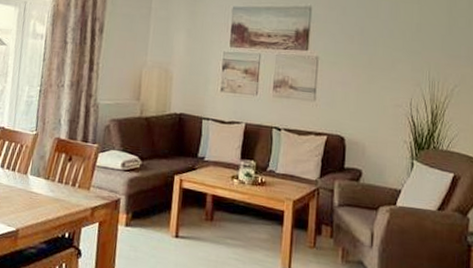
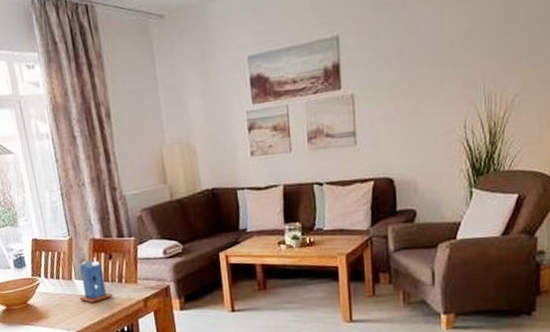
candle: none [29,157,63,202] -> present [79,258,113,303]

